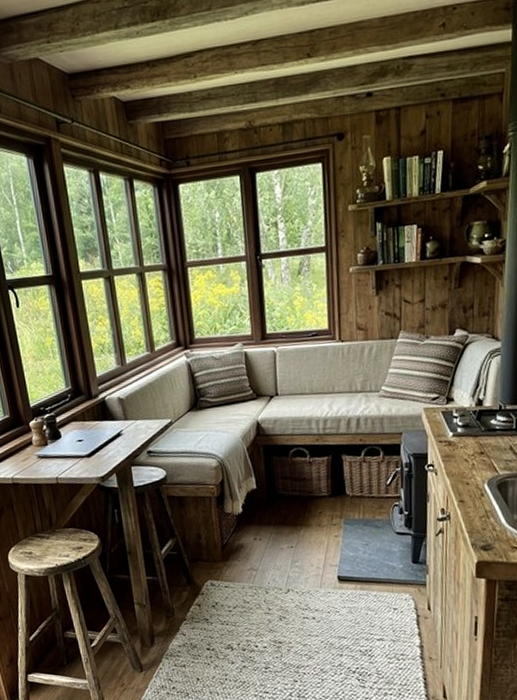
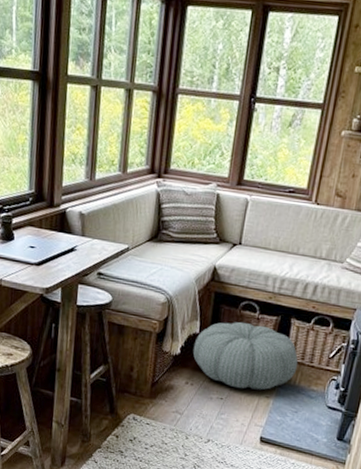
pouf: none [253,468,359,534] -> present [193,322,298,390]

